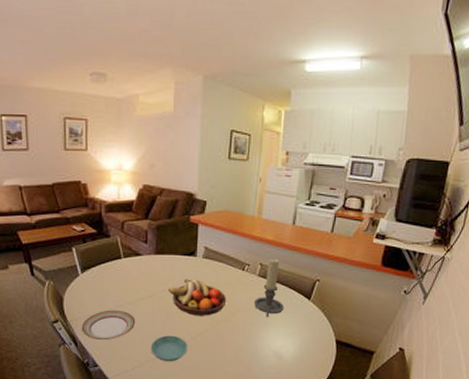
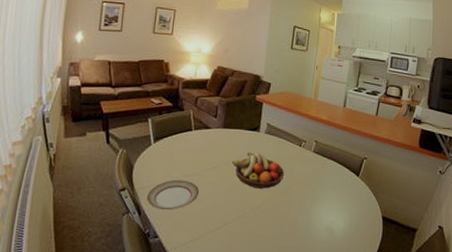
saucer: present [150,335,188,362] -> none [211,207,247,235]
candle holder: present [254,258,285,317] -> none [309,136,336,192]

